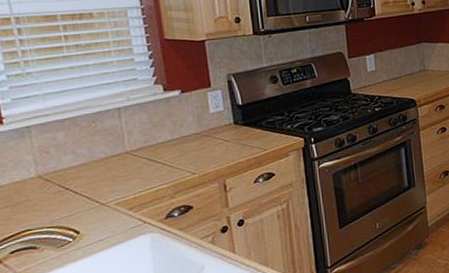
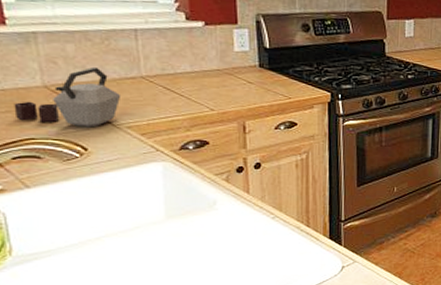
kettle: none [11,149,109,214] -> present [14,66,121,128]

